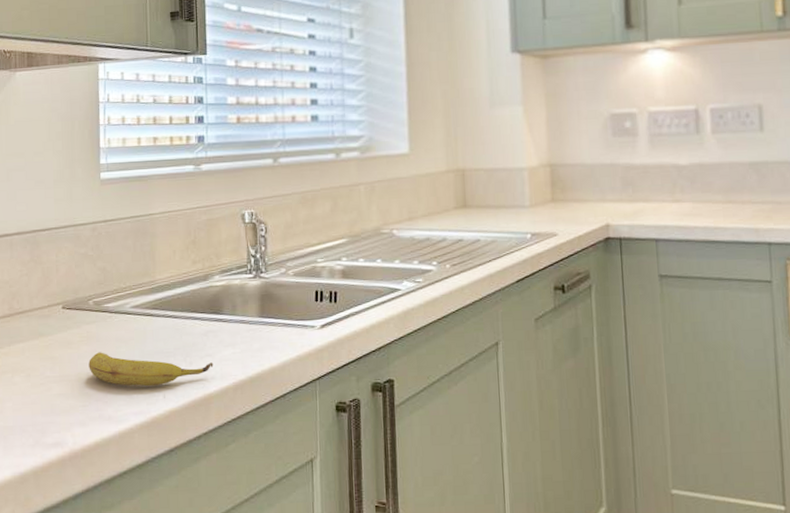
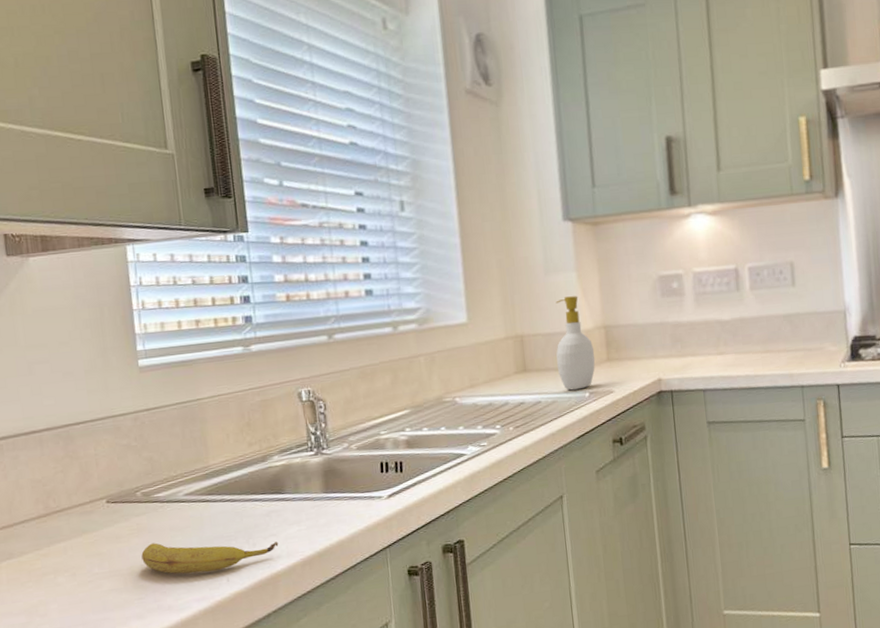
soap bottle: none [498,131,539,231] -> present [555,296,596,391]

